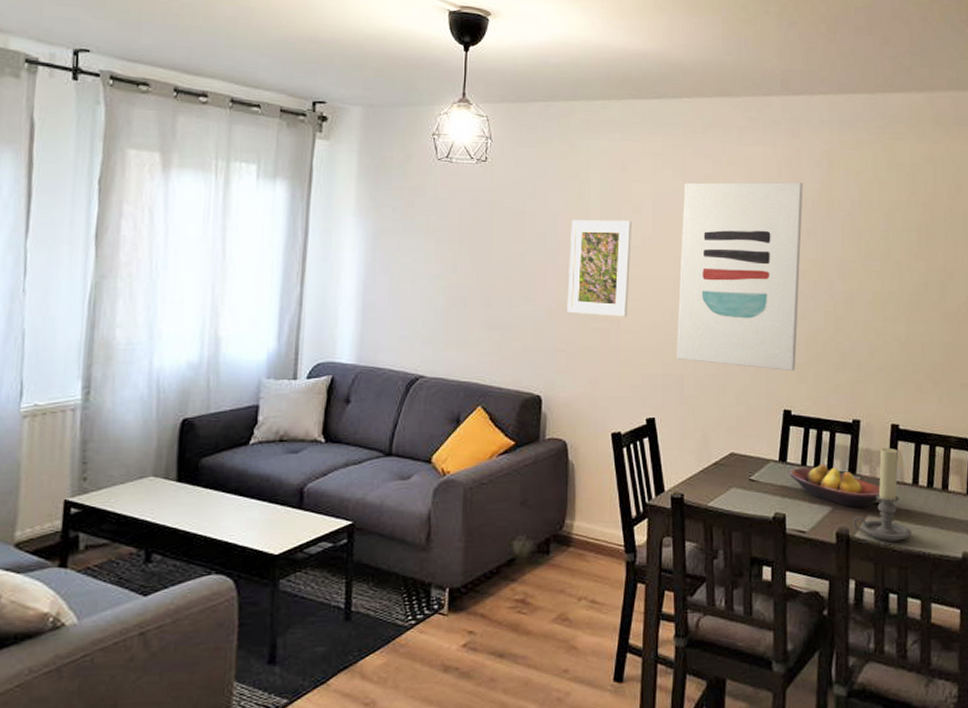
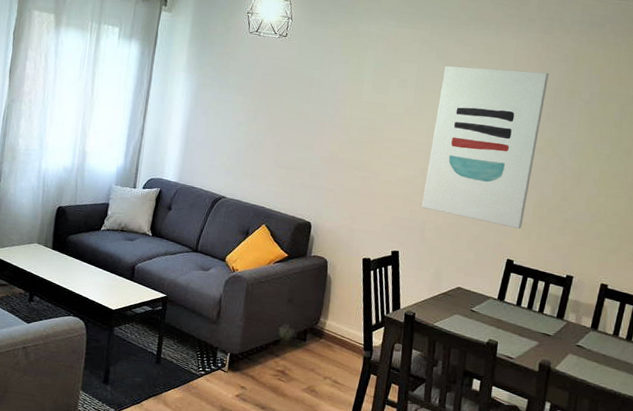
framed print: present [567,219,631,317] -> none [338,88,397,170]
fruit bowl: present [789,463,881,508] -> none [505,306,584,348]
candle holder: present [853,447,913,542] -> none [555,301,607,379]

